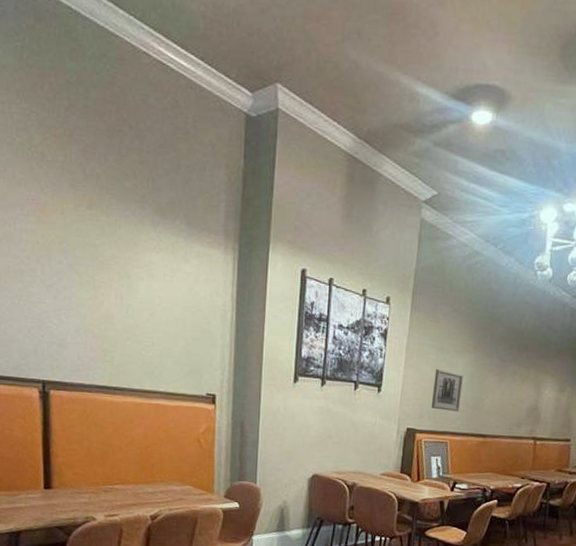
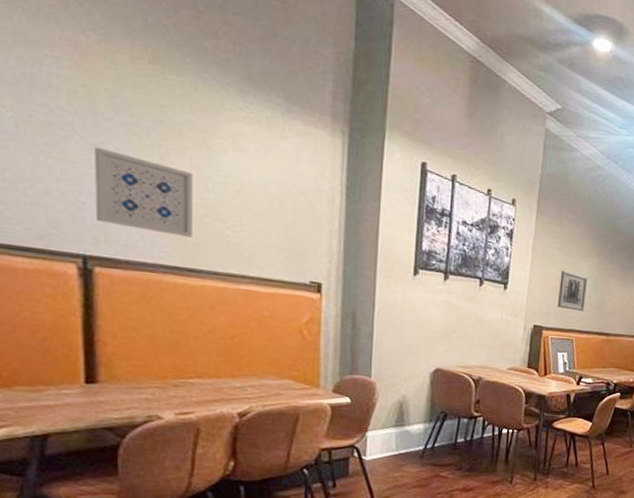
wall art: none [50,287,118,359] -> present [95,146,193,238]

